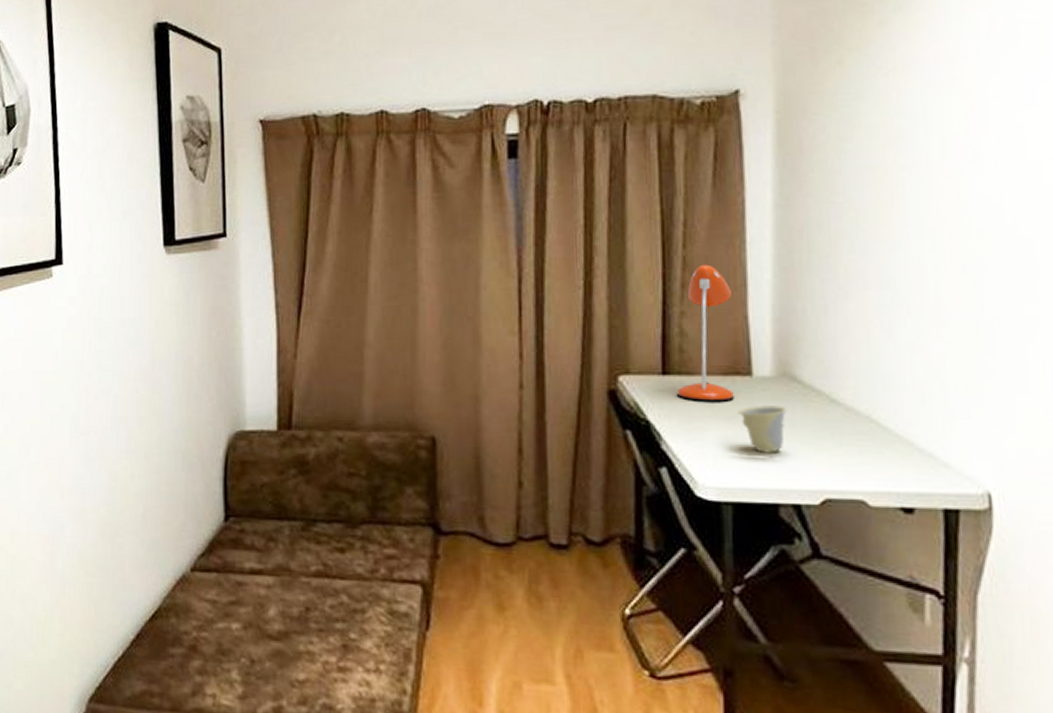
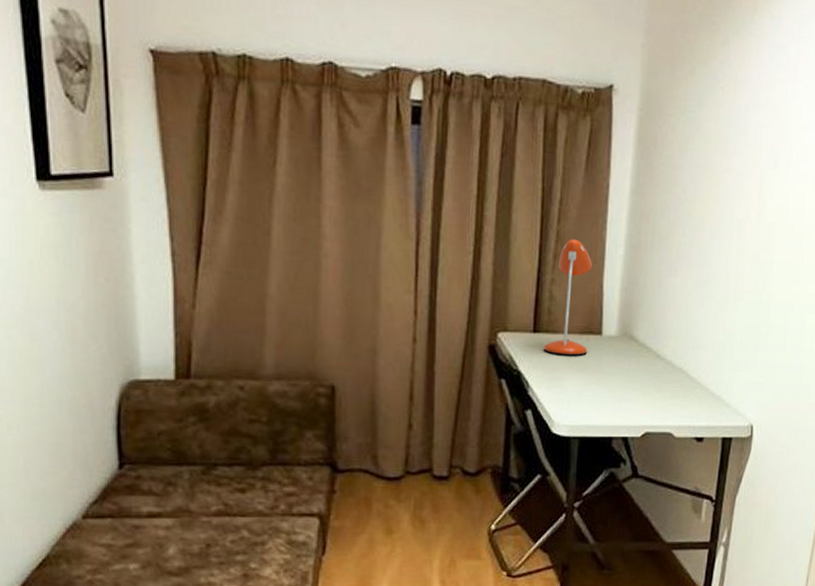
cup: present [738,405,787,453] -> none [589,359,625,397]

